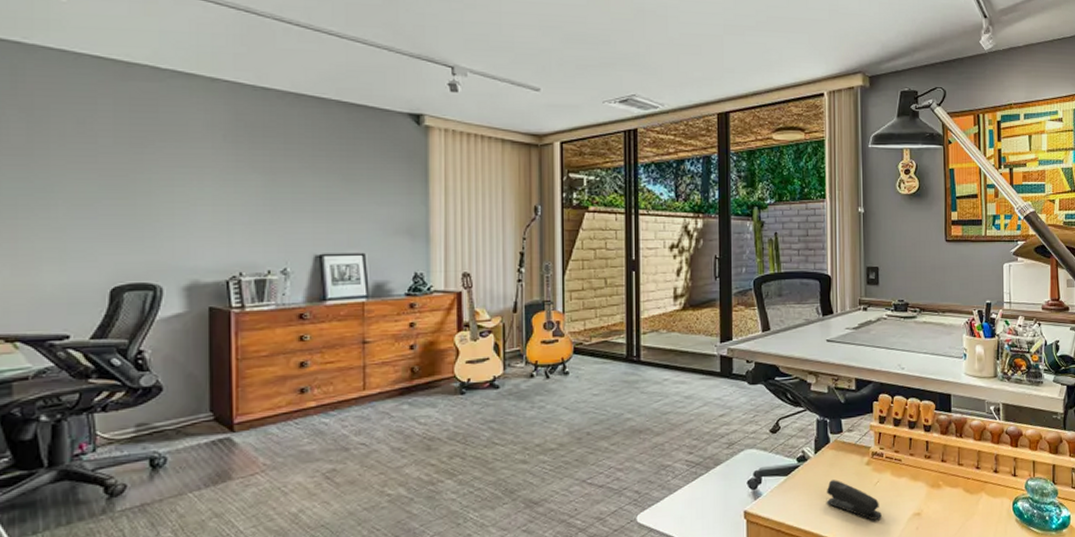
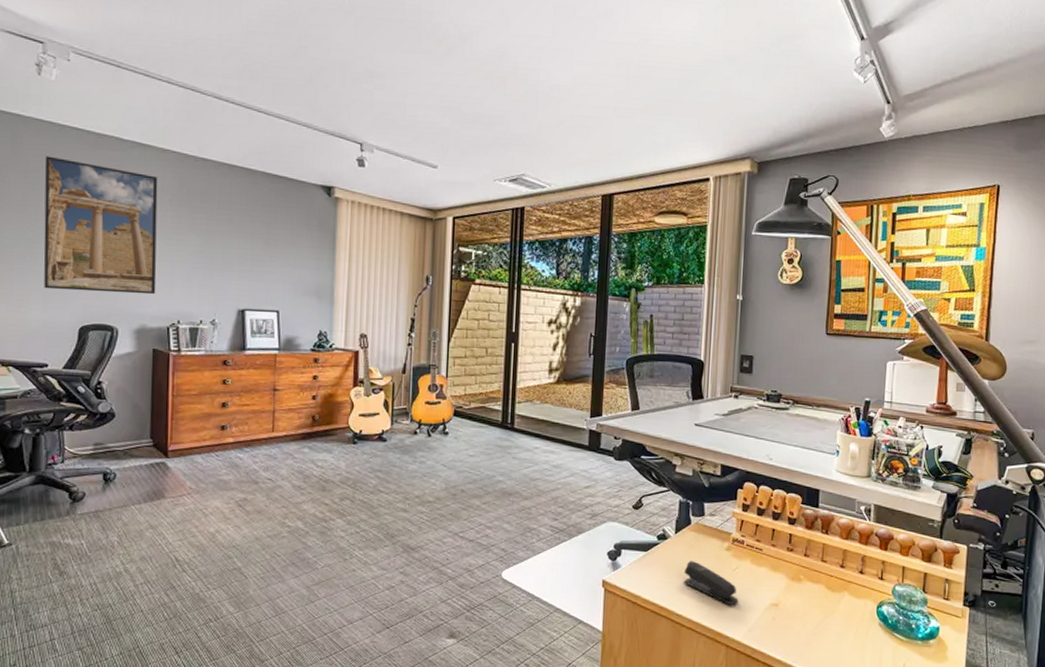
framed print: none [56,89,210,246] -> present [43,156,158,295]

